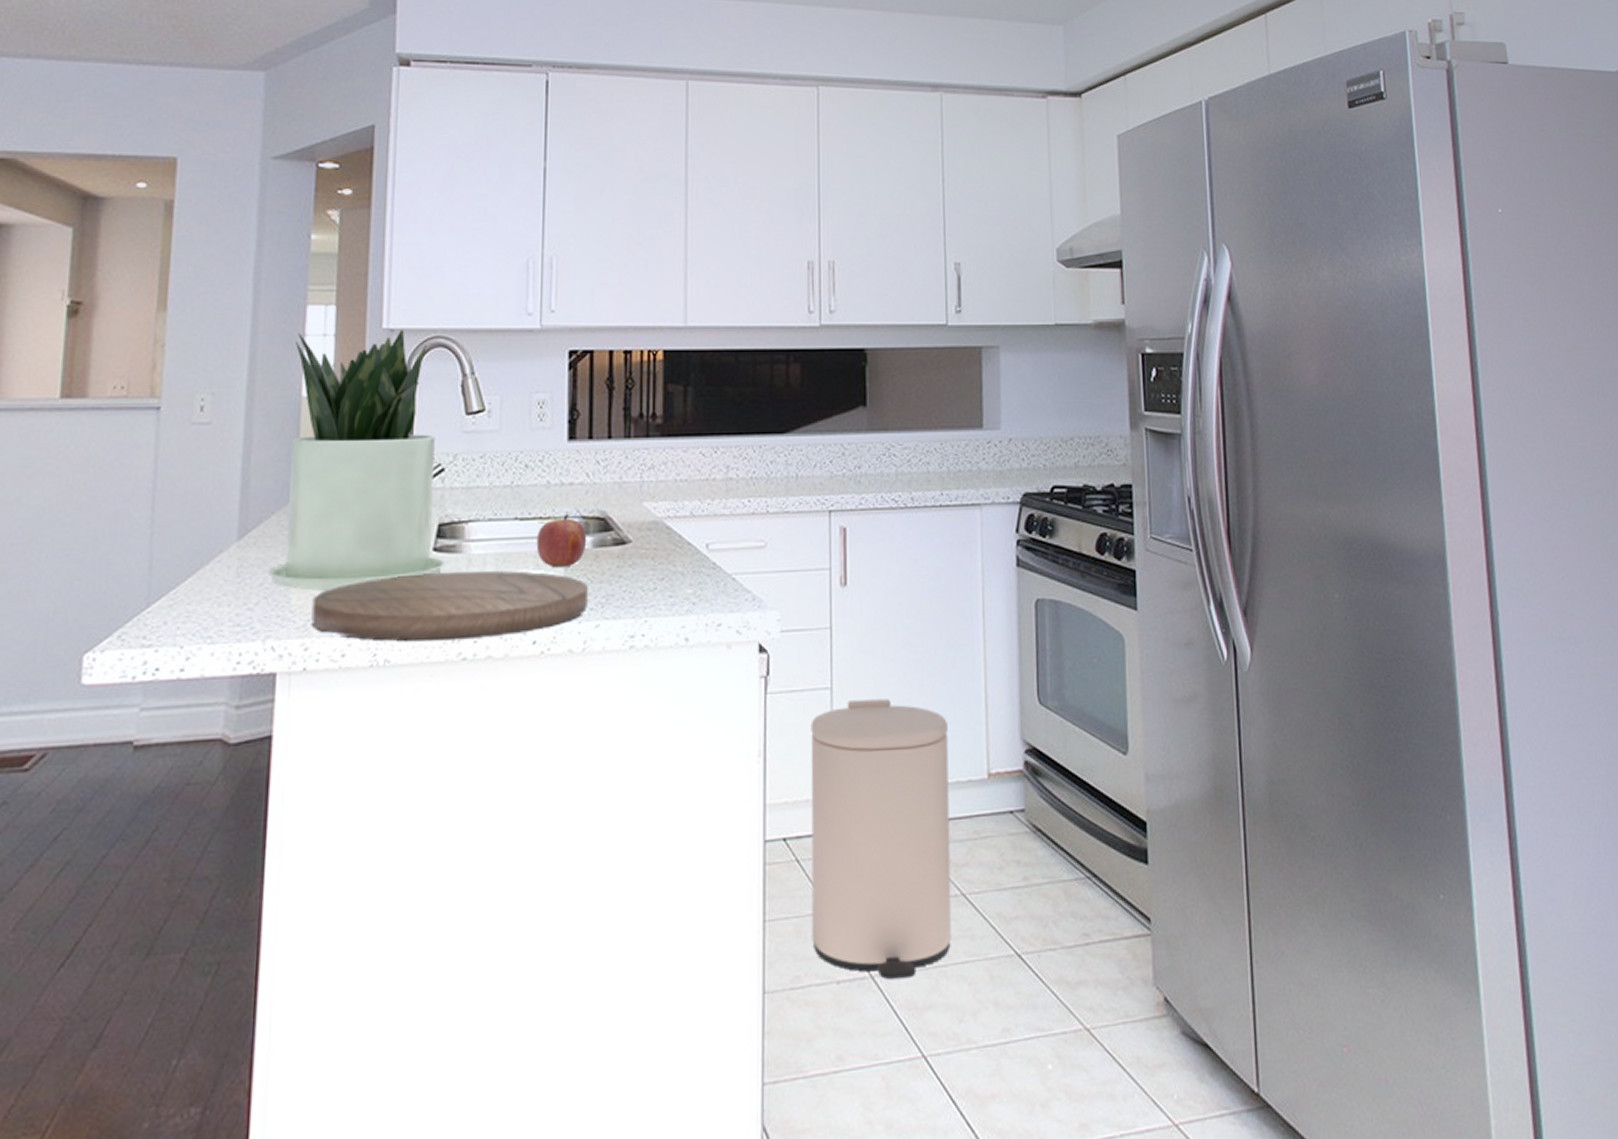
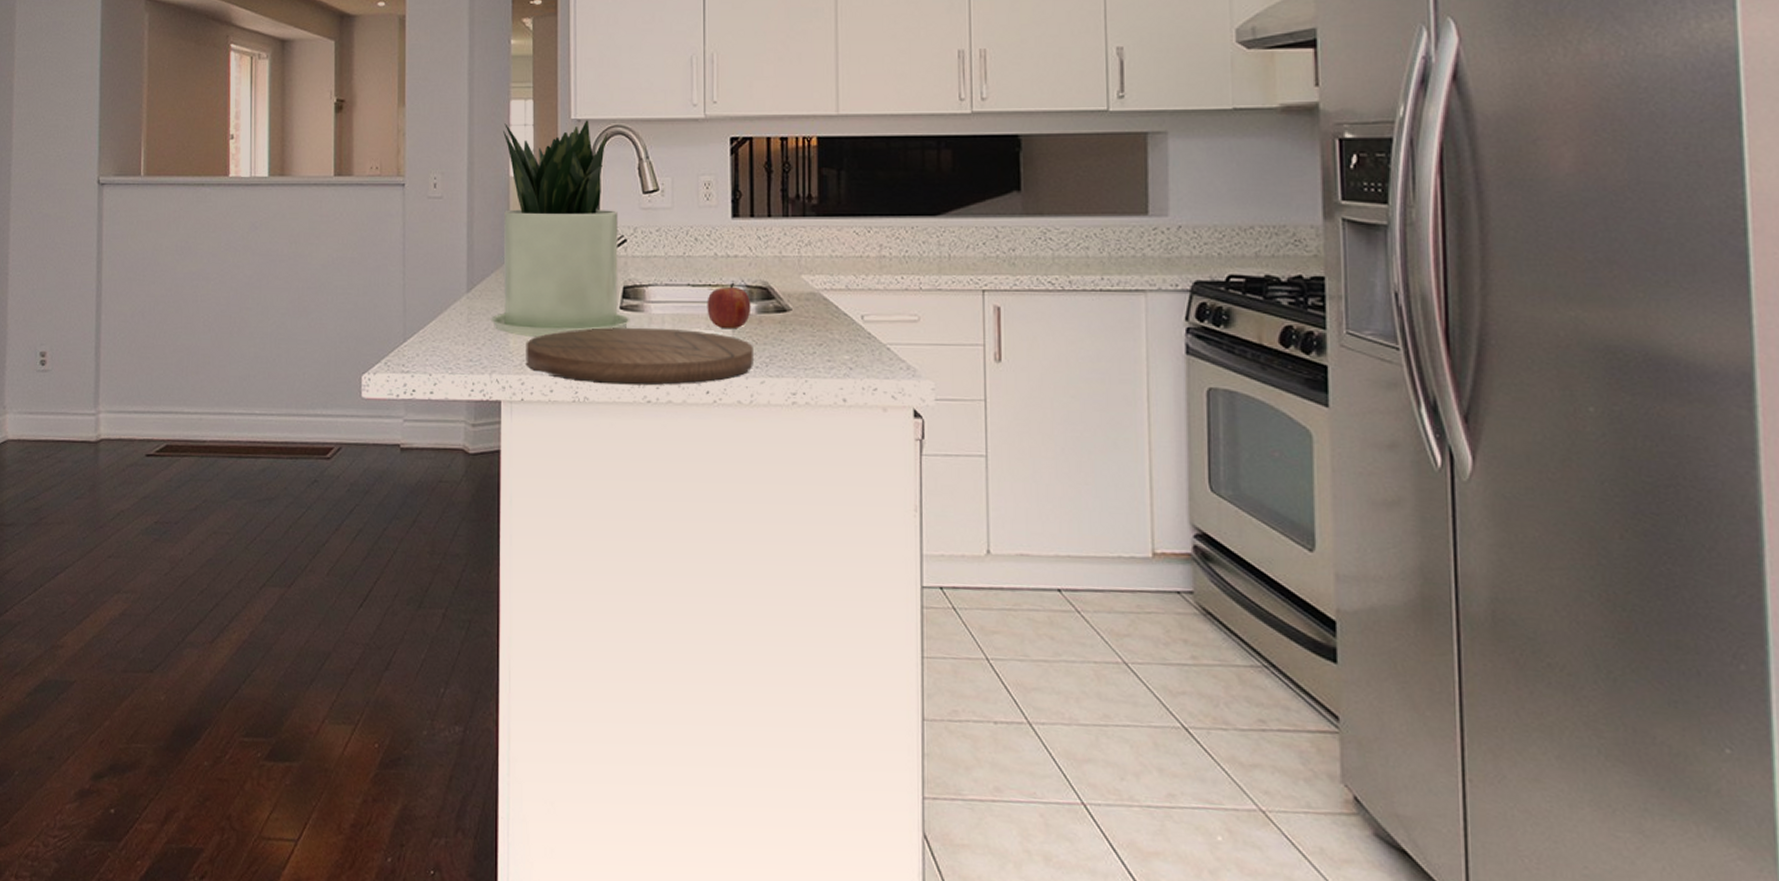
pedal bin: present [811,699,952,981] -> none [966,469,1113,732]

